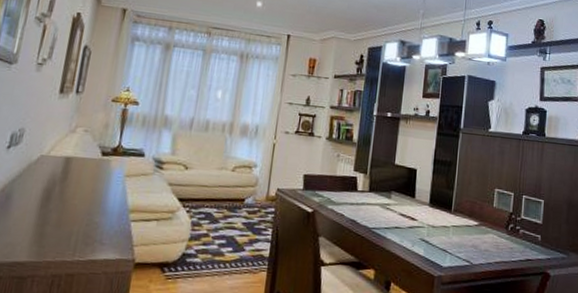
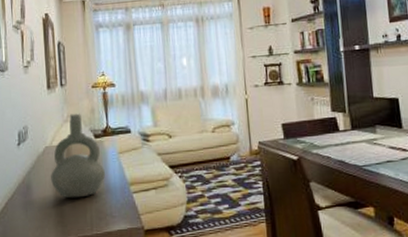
decorative vase: none [37,125,105,218] -> present [51,113,105,198]

